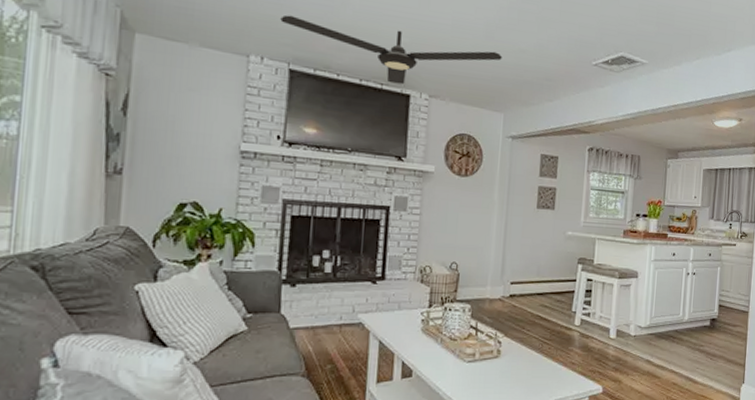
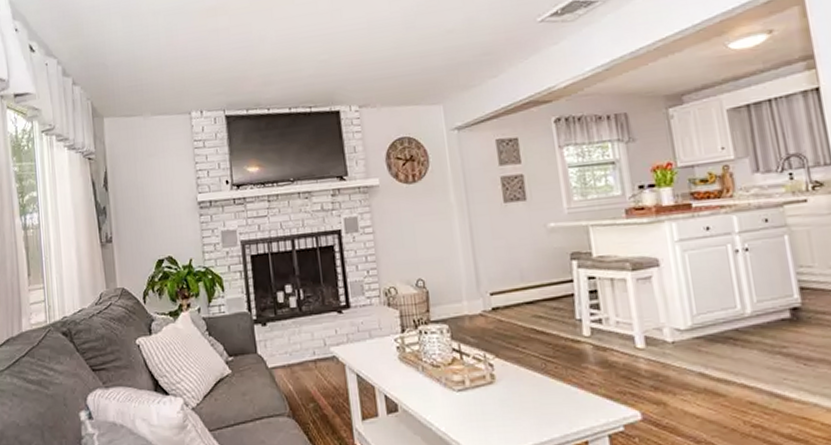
ceiling fan: present [280,15,502,85] -> none [210,41,429,104]

